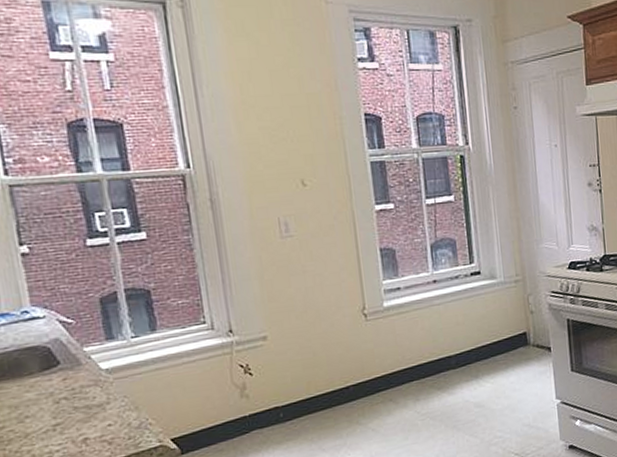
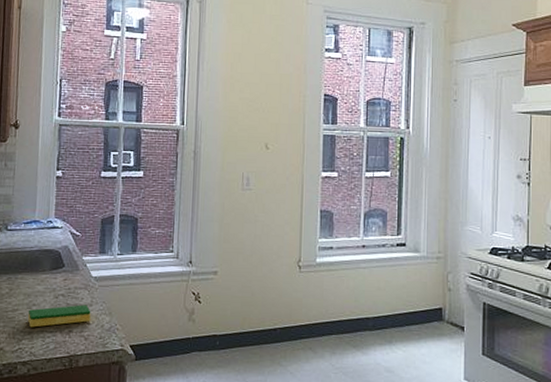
dish sponge: none [19,403,111,445] -> present [27,305,91,328]

